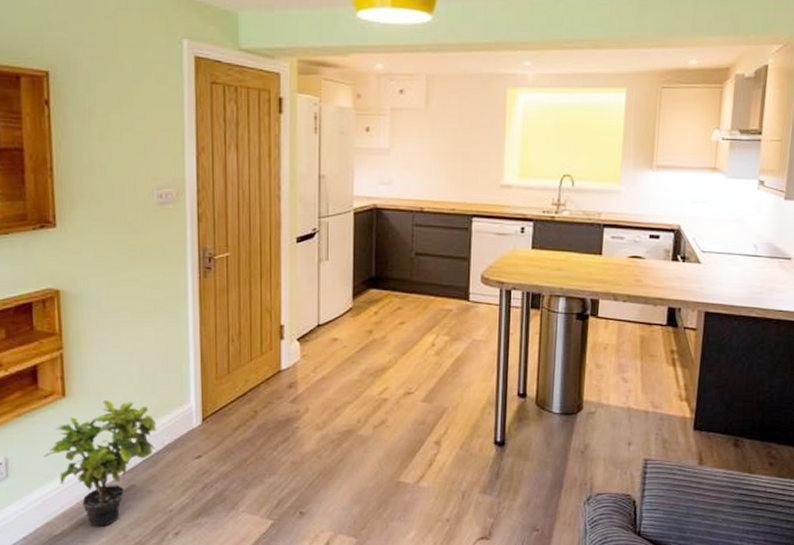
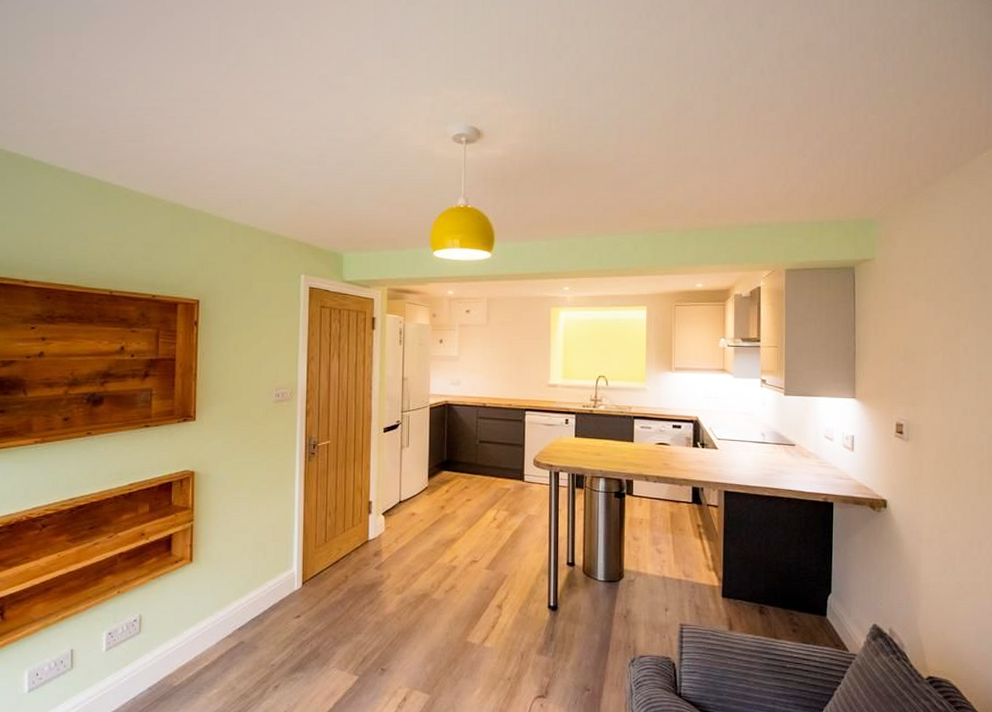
potted plant: present [43,401,157,527] -> none [170,566,265,679]

